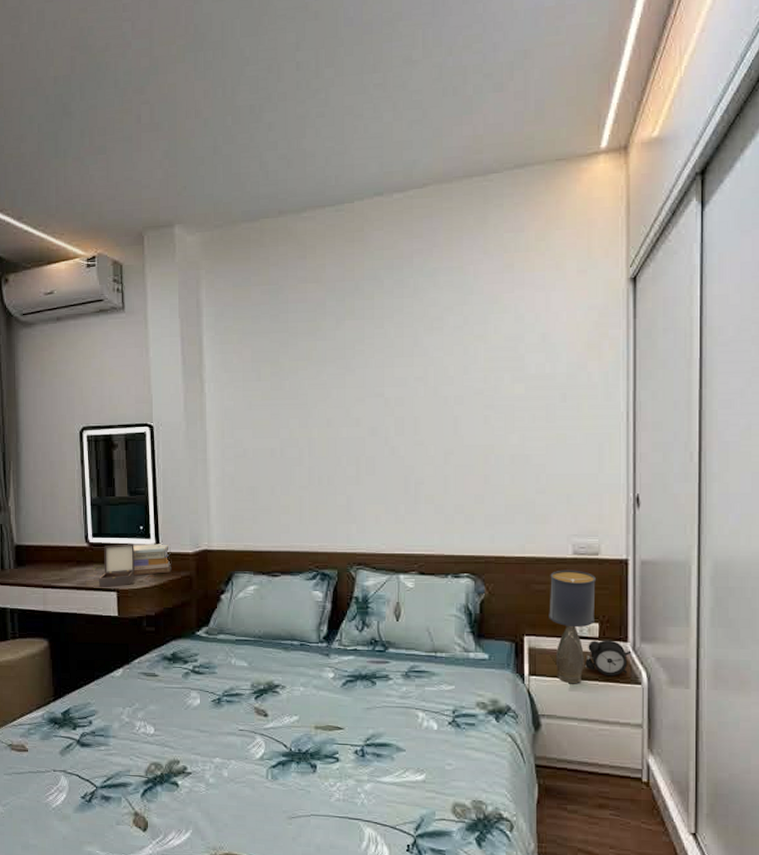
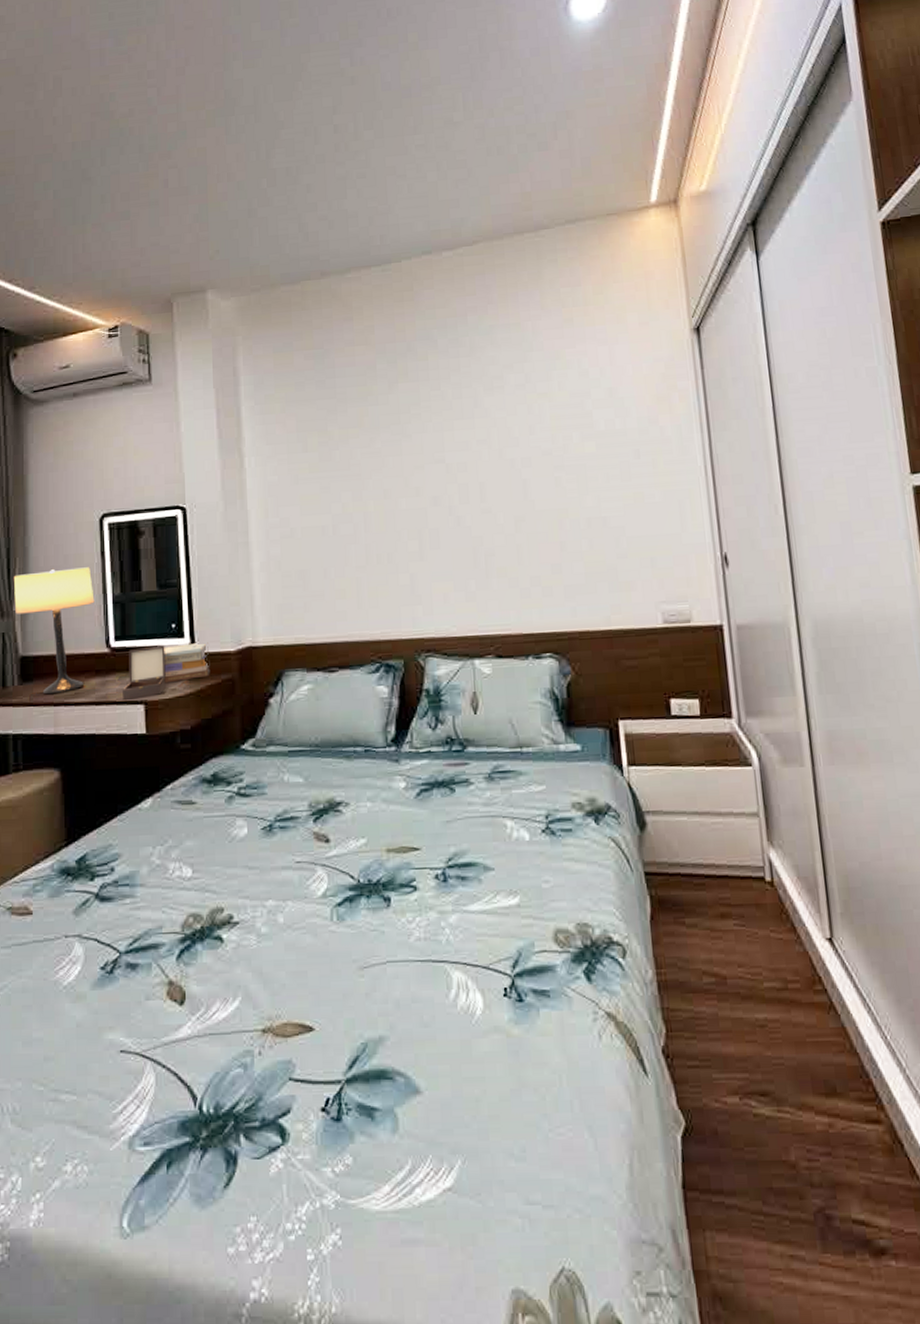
table lamp: none [8,472,76,578] -> present [13,567,95,695]
table lamp: present [549,570,596,684] -> none [640,640,694,772]
alarm clock: present [584,640,632,677] -> none [687,717,738,760]

